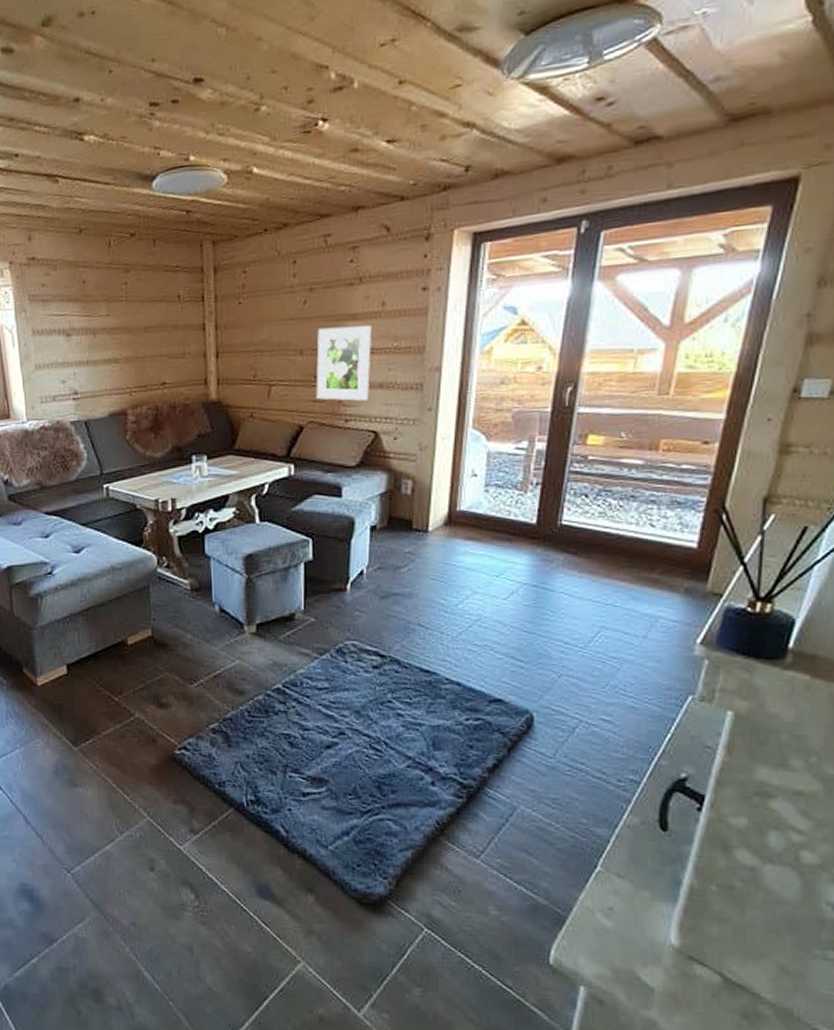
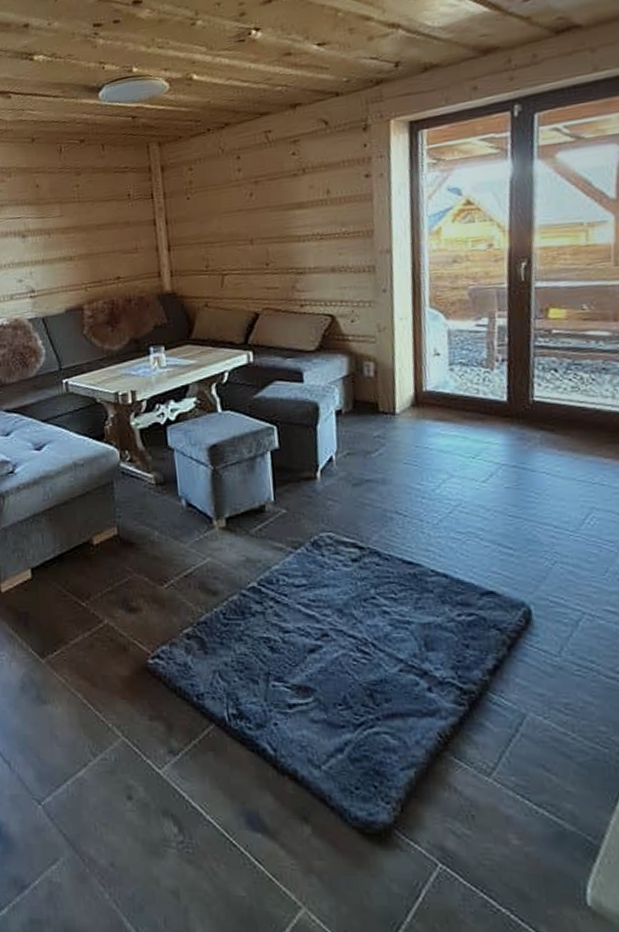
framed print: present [316,325,371,401] -> none [265,212,322,287]

